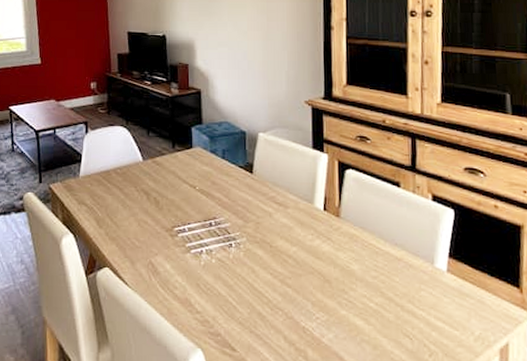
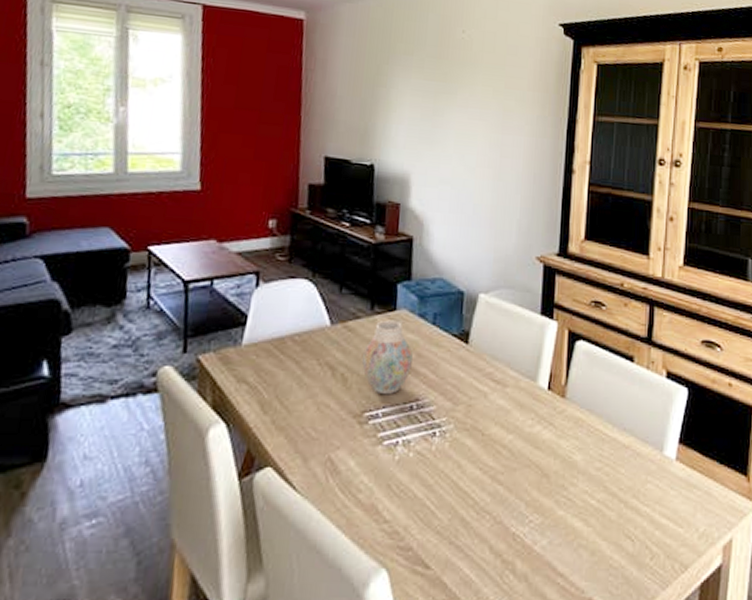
vase: none [169,155,208,214] -> present [362,319,413,395]

